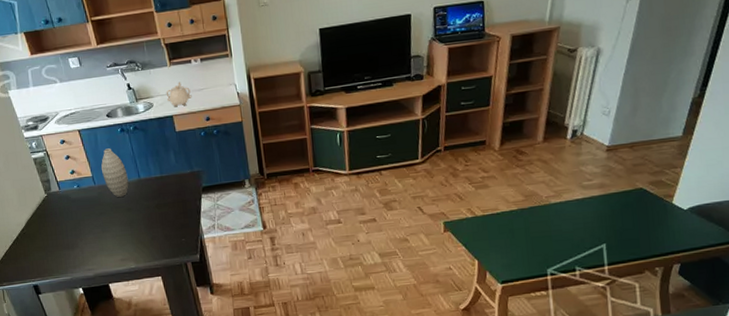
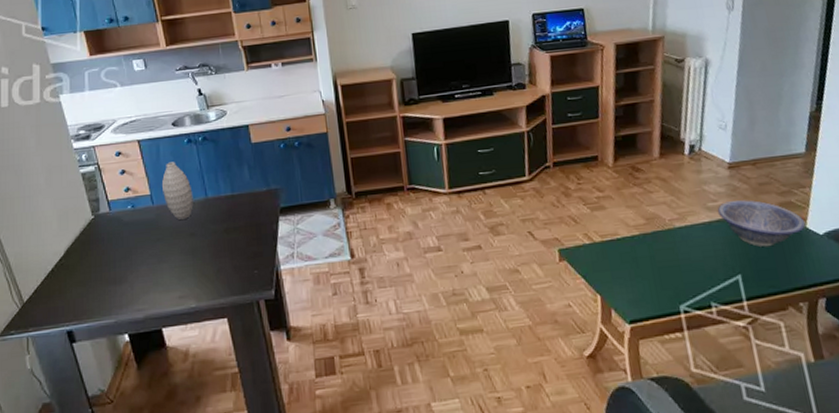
teapot: present [166,81,192,108] -> none [241,87,271,116]
decorative bowl: none [591,179,672,221] -> present [717,200,806,247]

